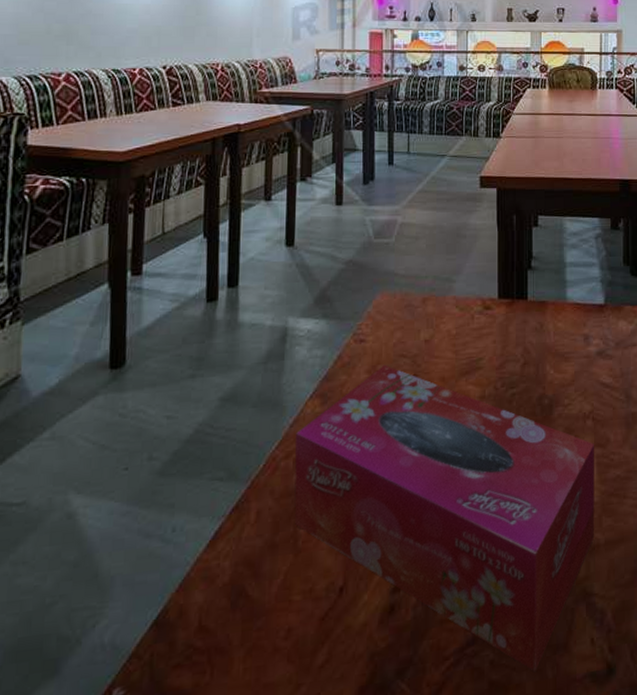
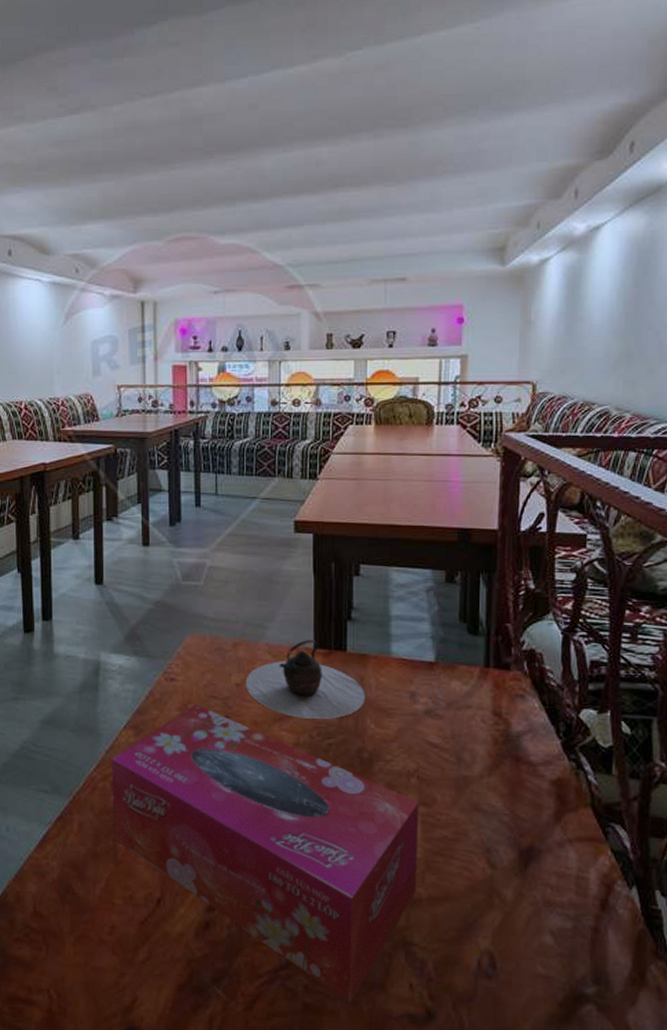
teapot: none [434,289,545,370] -> present [245,639,366,719]

